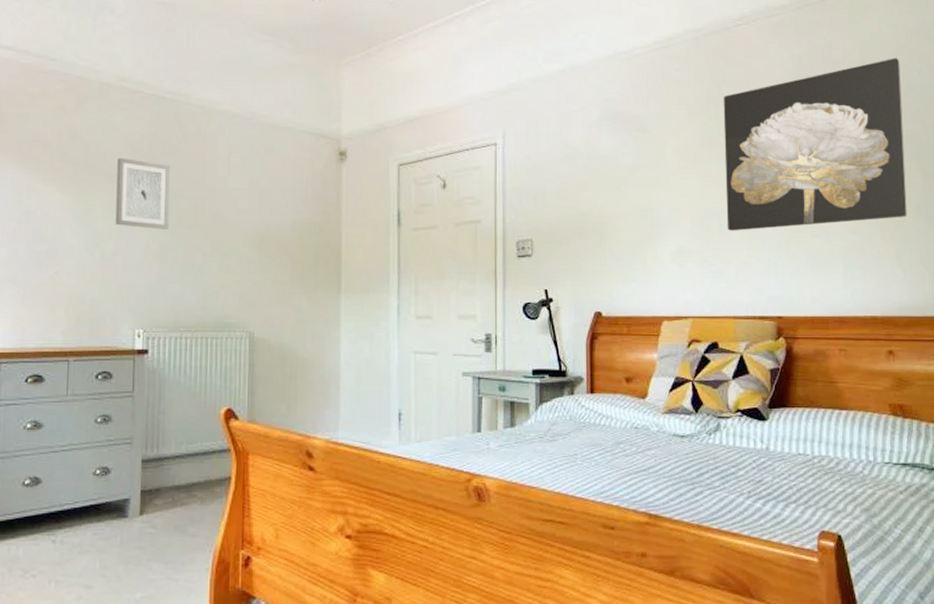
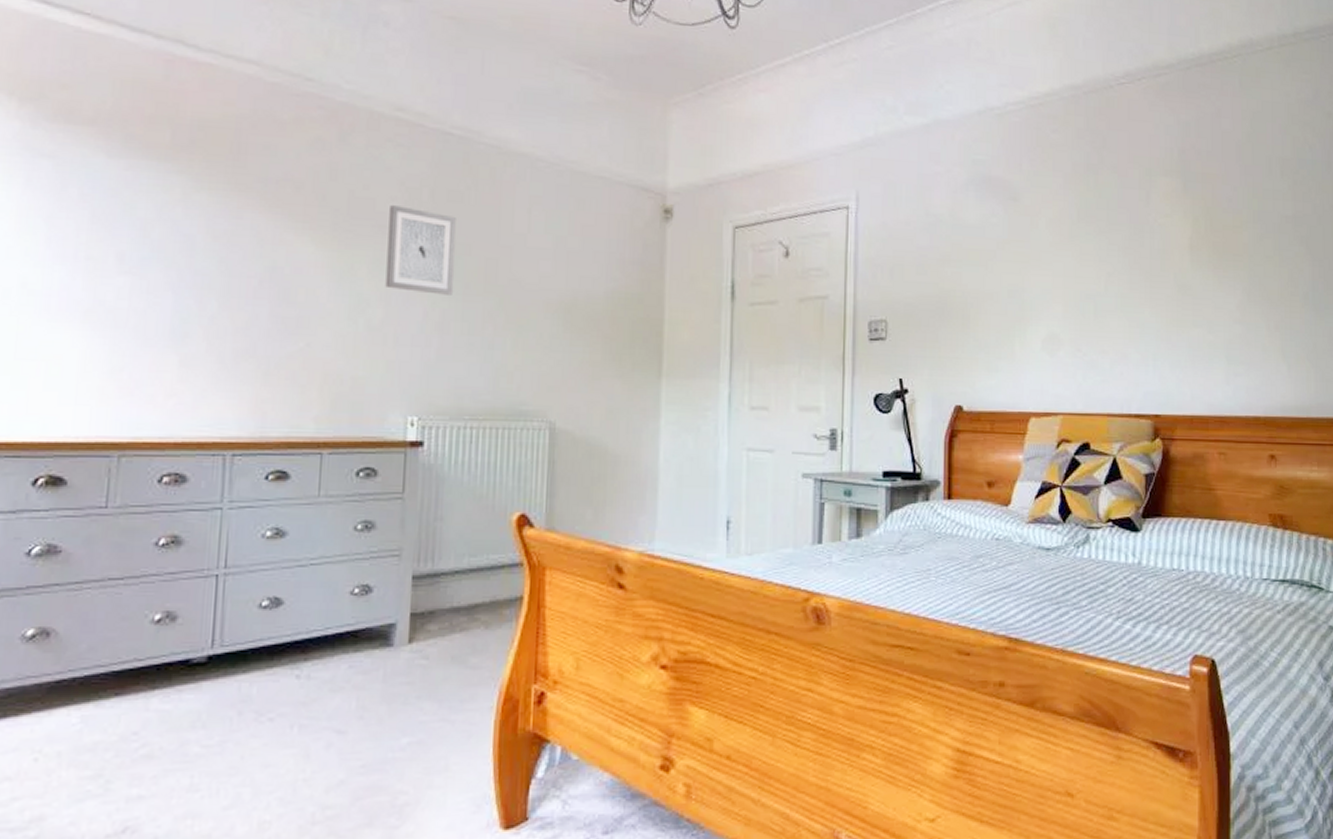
wall art: present [723,58,907,231] -> none [1103,129,1294,317]

